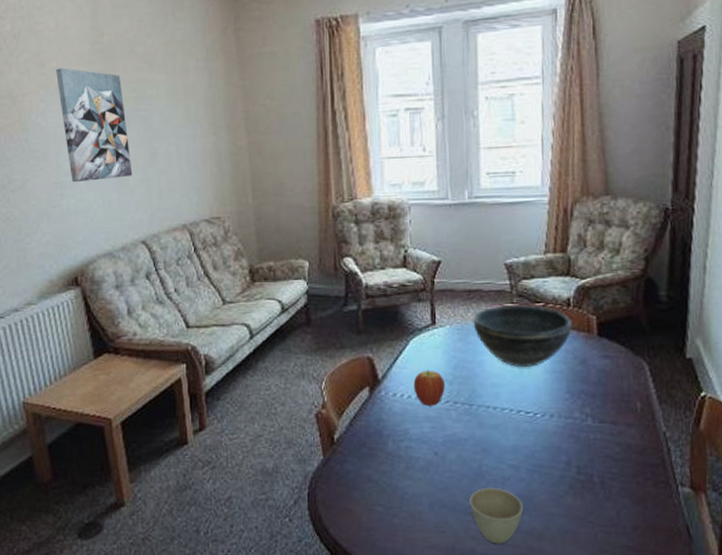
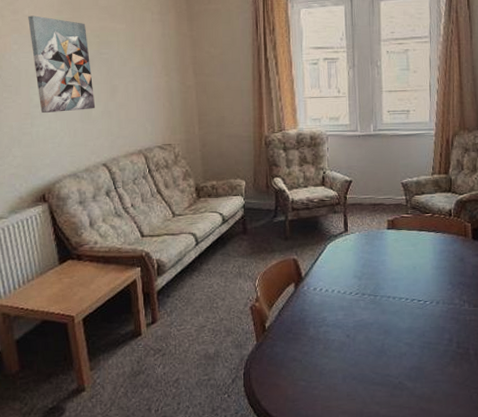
fruit: present [413,369,445,406] -> none [330,268,355,298]
cup: present [469,487,523,544] -> none [374,361,416,407]
bowl: present [473,305,572,367] -> none [377,215,453,265]

